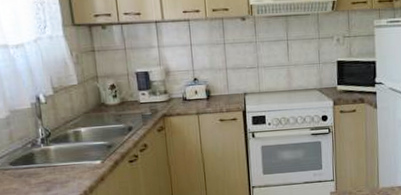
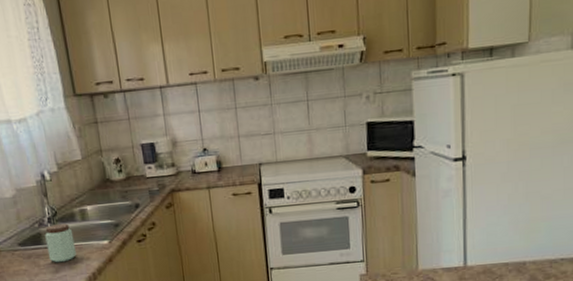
peanut butter: none [37,144,69,182] -> present [45,223,76,263]

